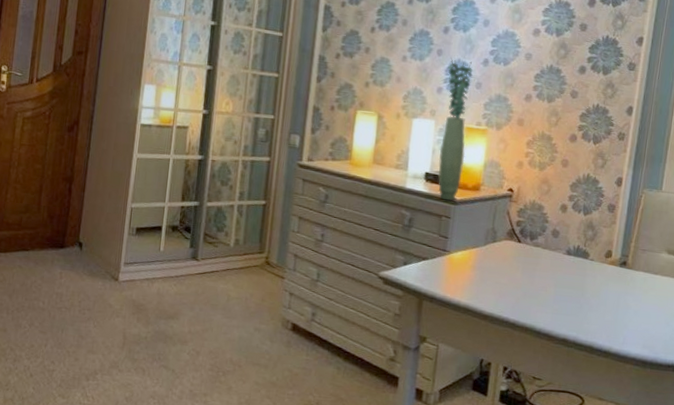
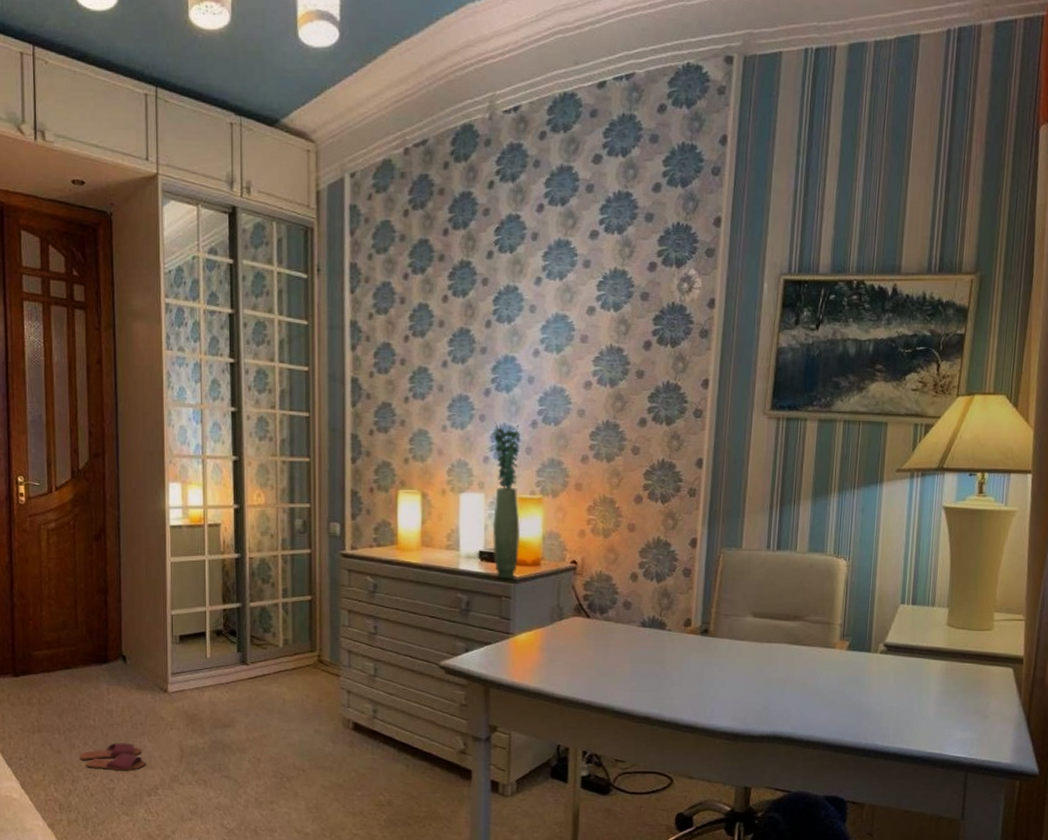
slippers: none [24,325,89,354] -> present [79,742,146,770]

